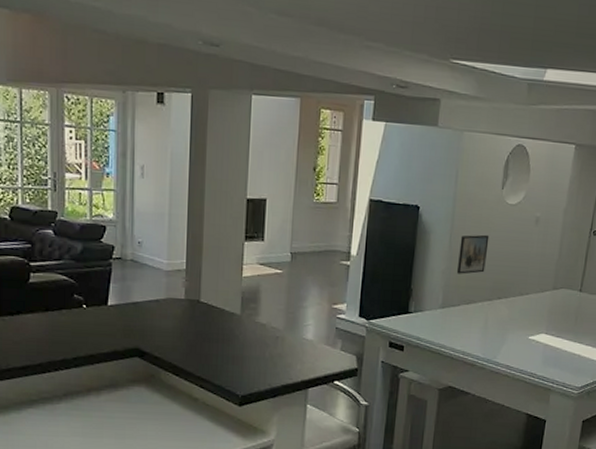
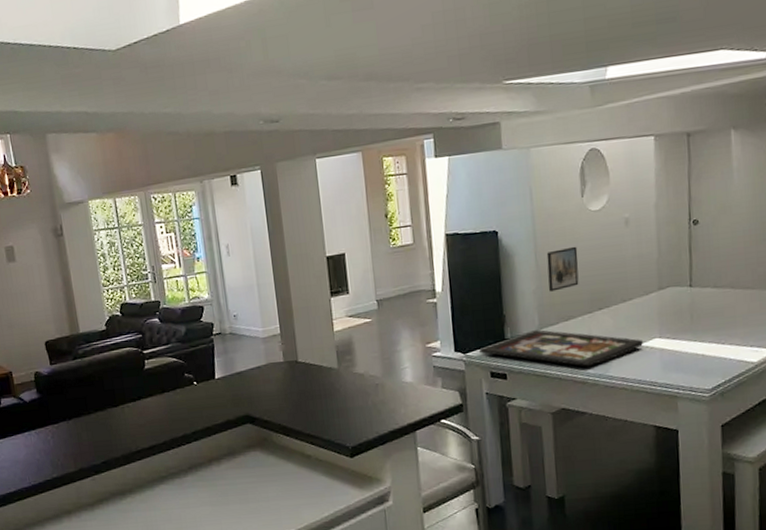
board game: none [381,308,531,351] -> present [478,329,643,367]

